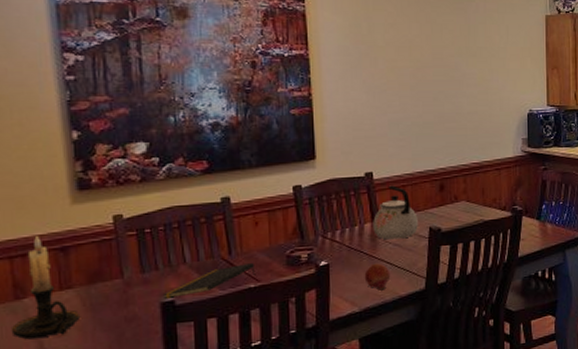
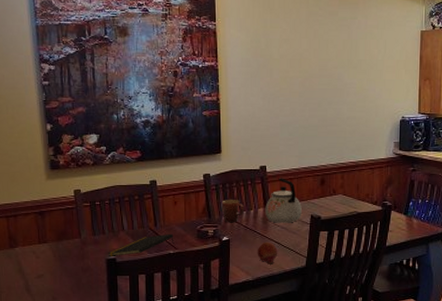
candle holder: present [10,235,79,340] -> none [7,201,52,278]
mug: none [317,215,346,244] -> present [221,200,244,223]

